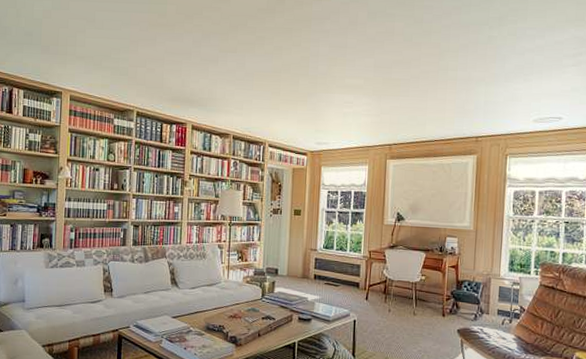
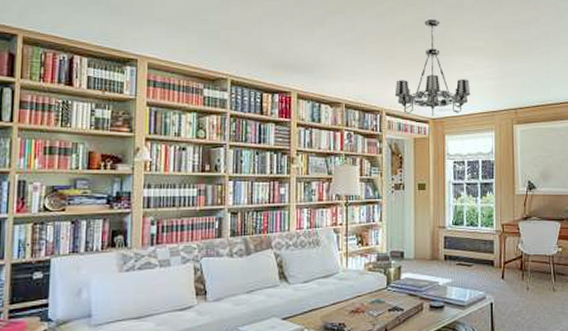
chandelier: none [277,58,348,149] -> present [394,19,471,116]

